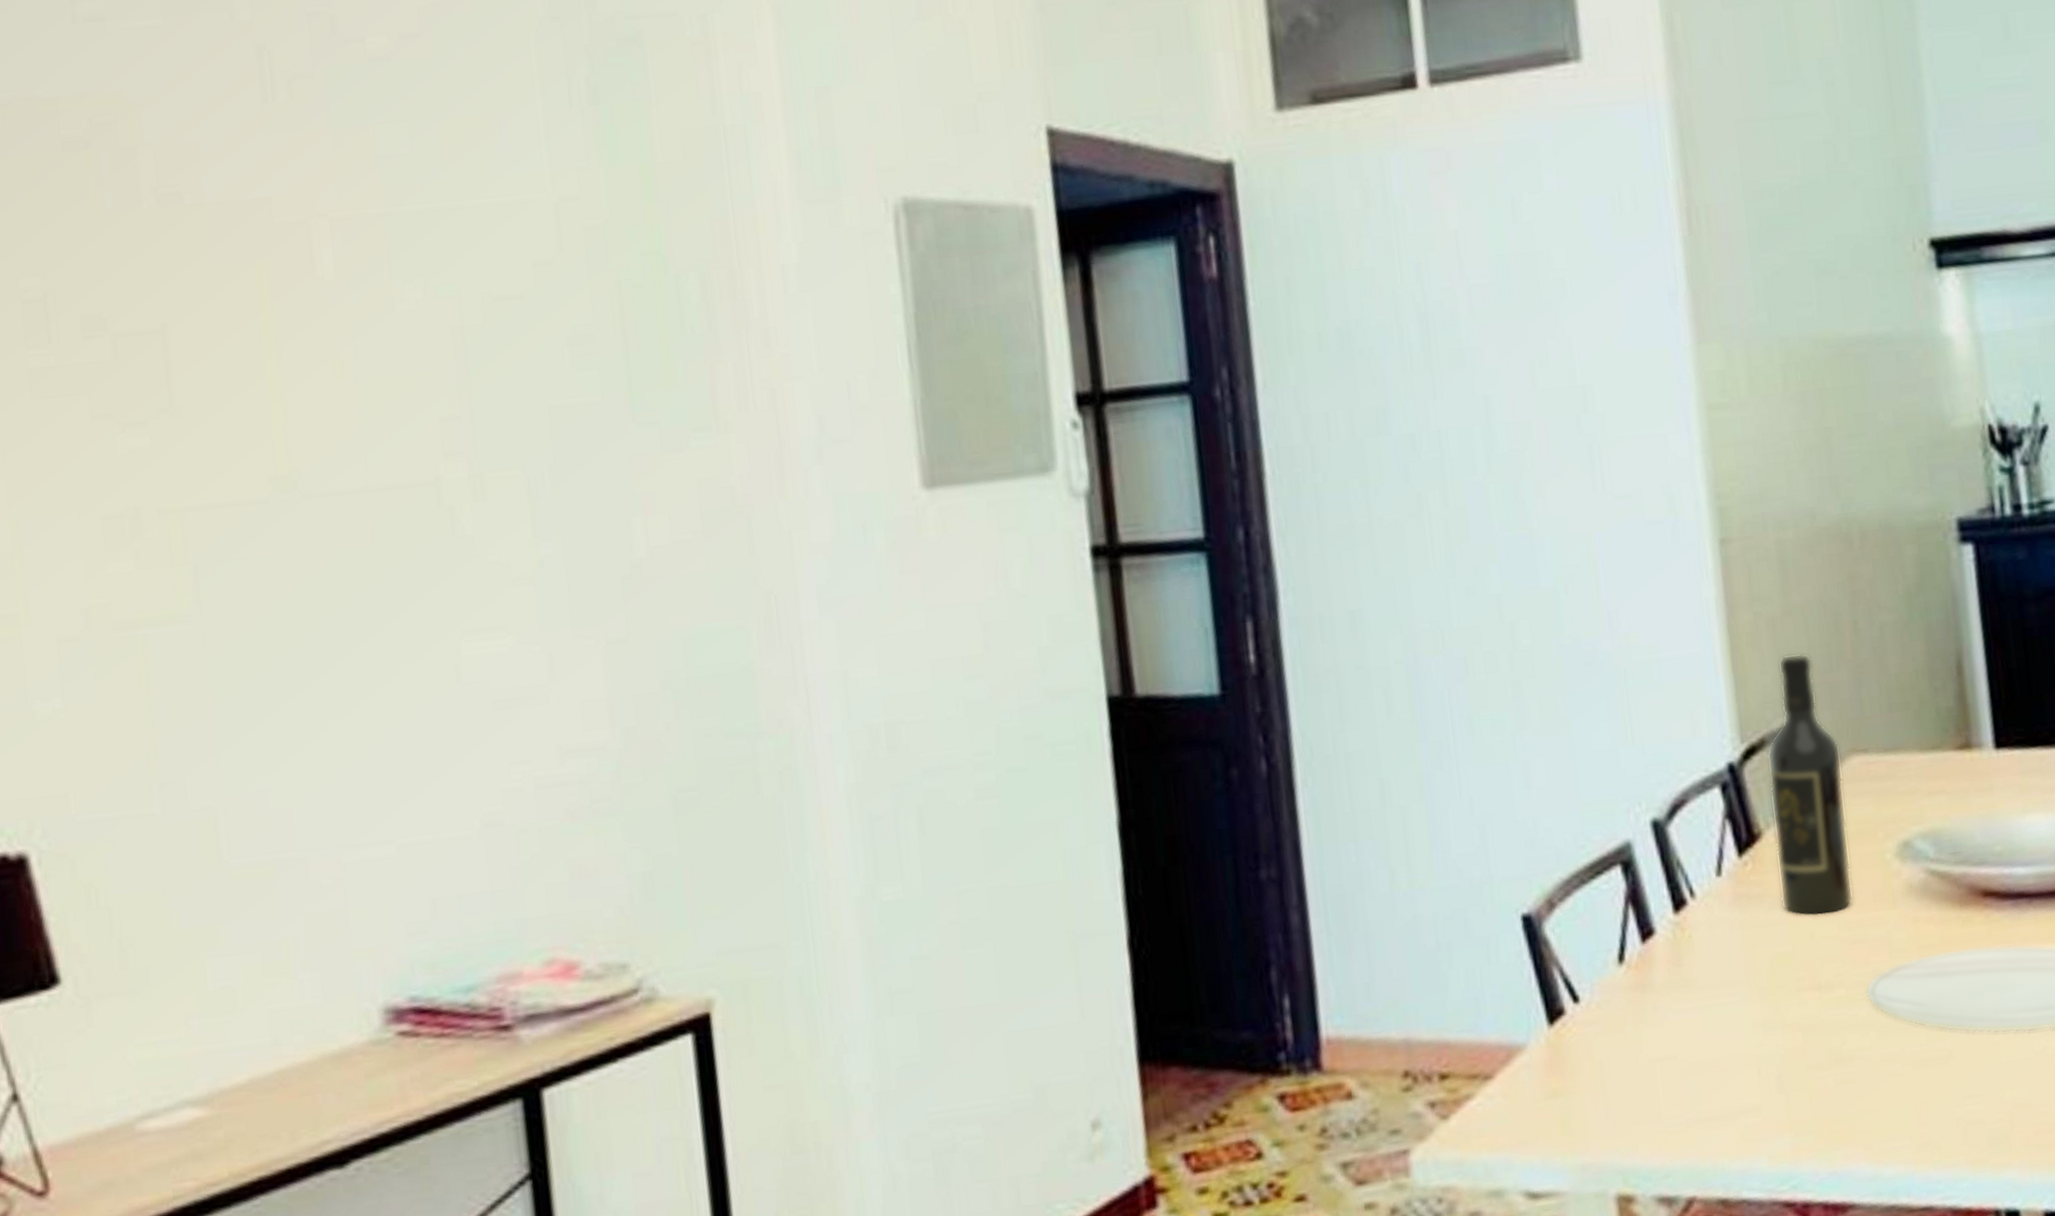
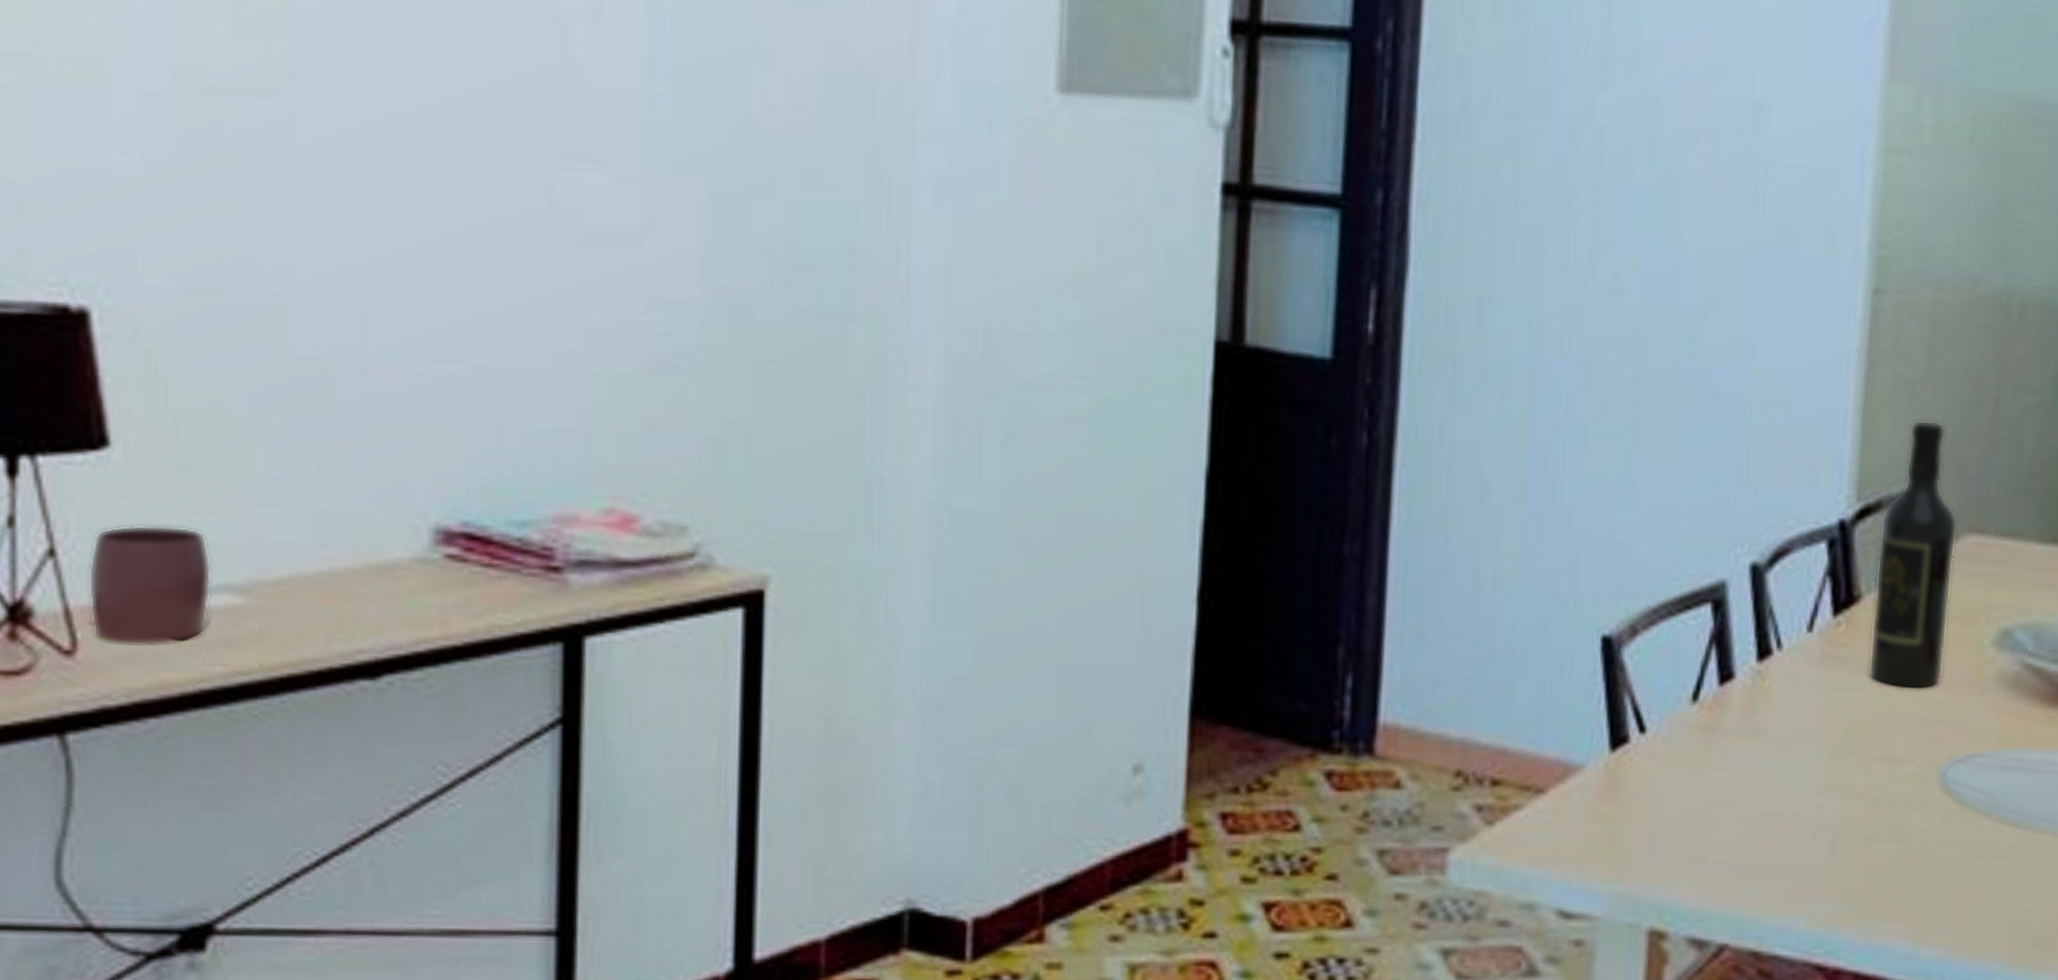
mug: none [52,1049,174,1178] -> present [88,525,212,646]

